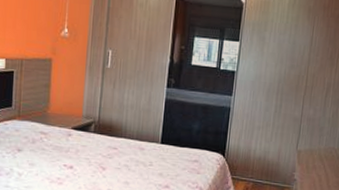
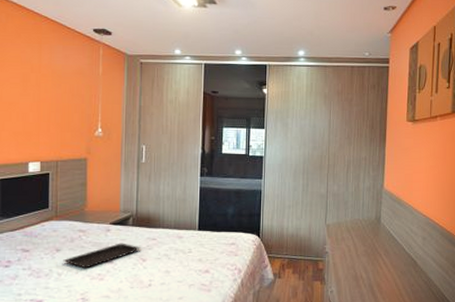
serving tray: none [24,149,102,171] -> present [63,243,141,268]

